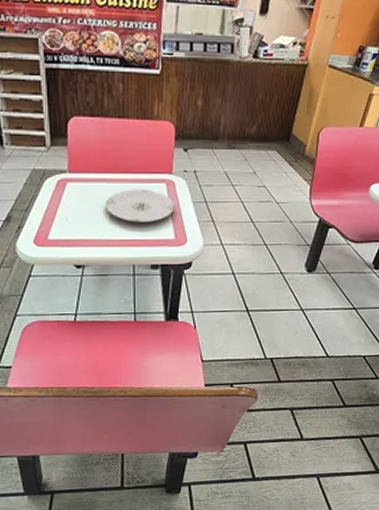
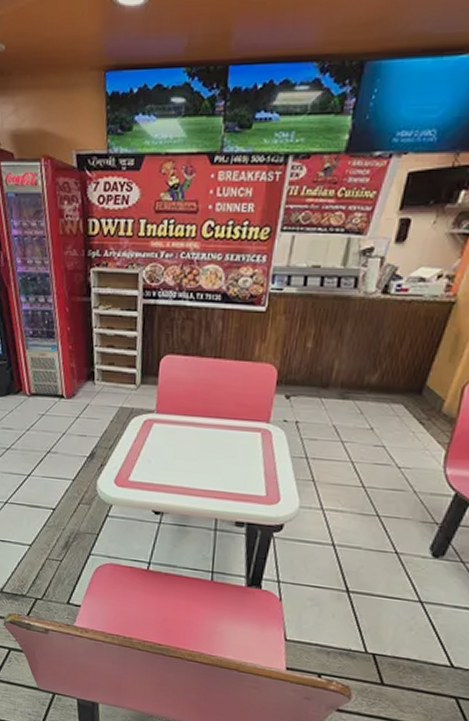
plate: present [105,189,174,223] -> none [191,436,269,475]

